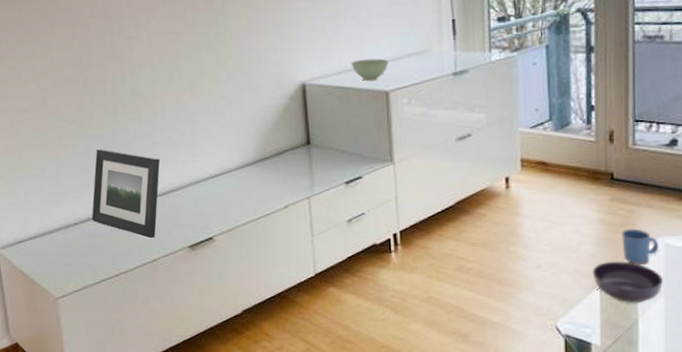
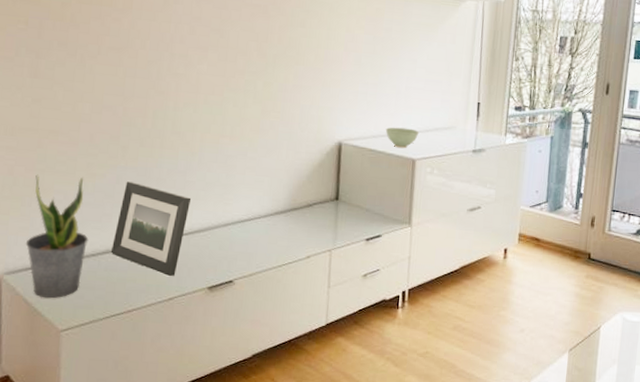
potted plant: none [13,149,70,268] -> present [25,174,89,298]
bowl: present [592,261,663,304] -> none [564,330,618,369]
mug: present [621,228,659,264] -> none [590,303,619,335]

